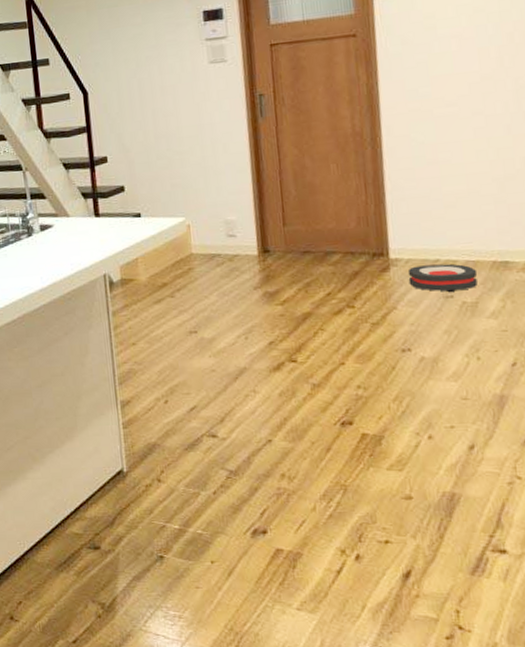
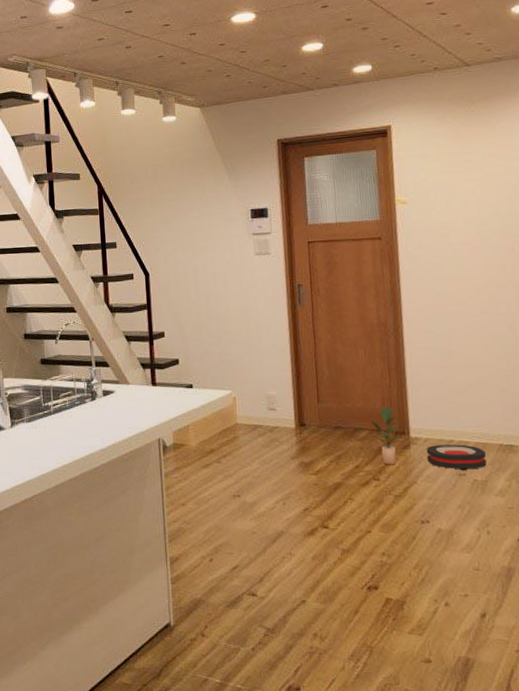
potted plant: none [344,226,379,291] -> present [370,406,401,465]

